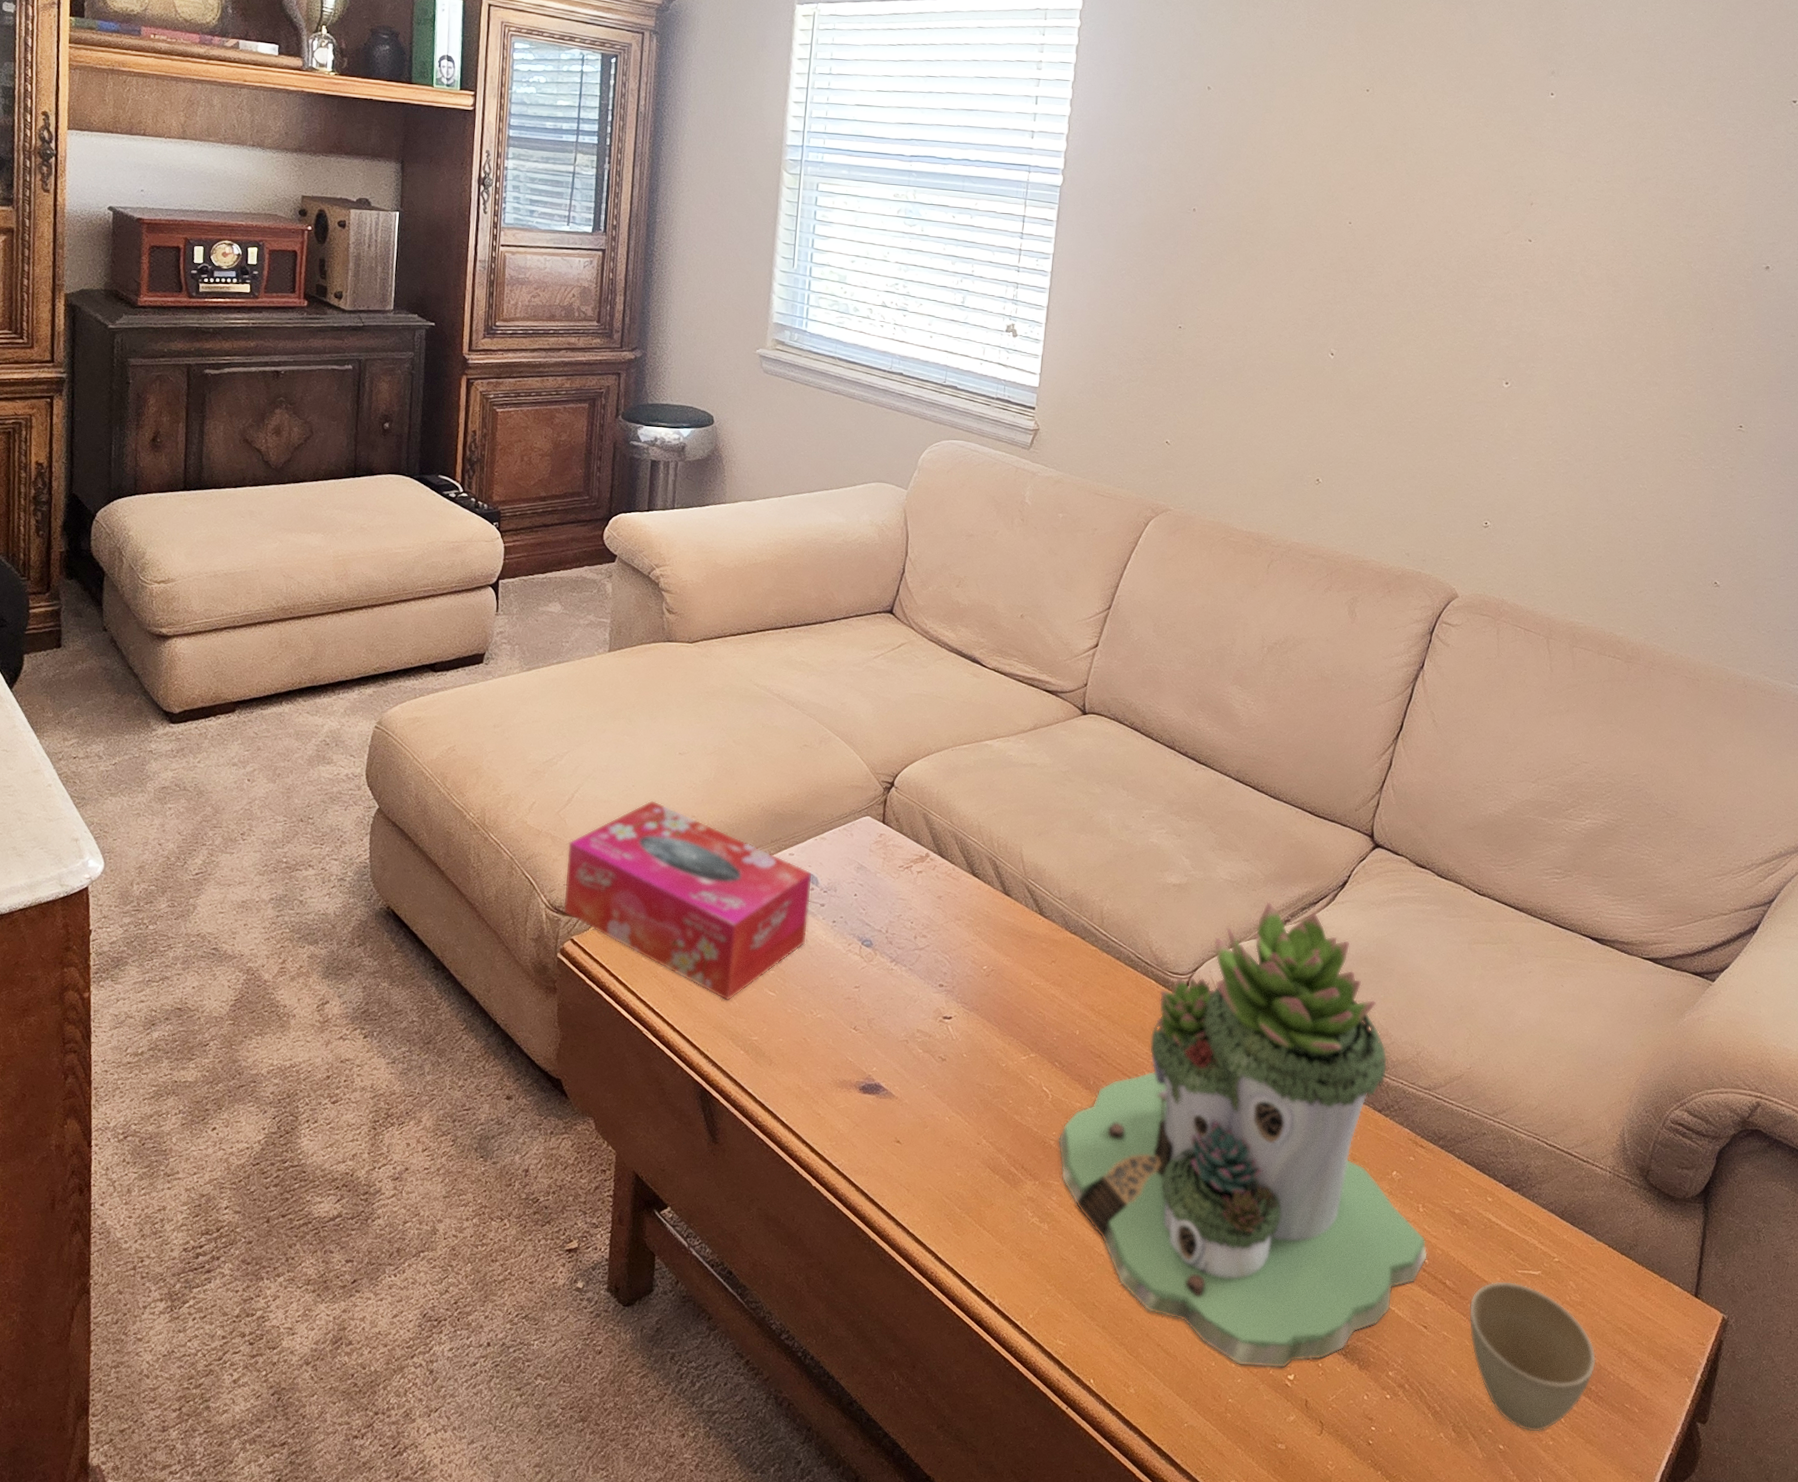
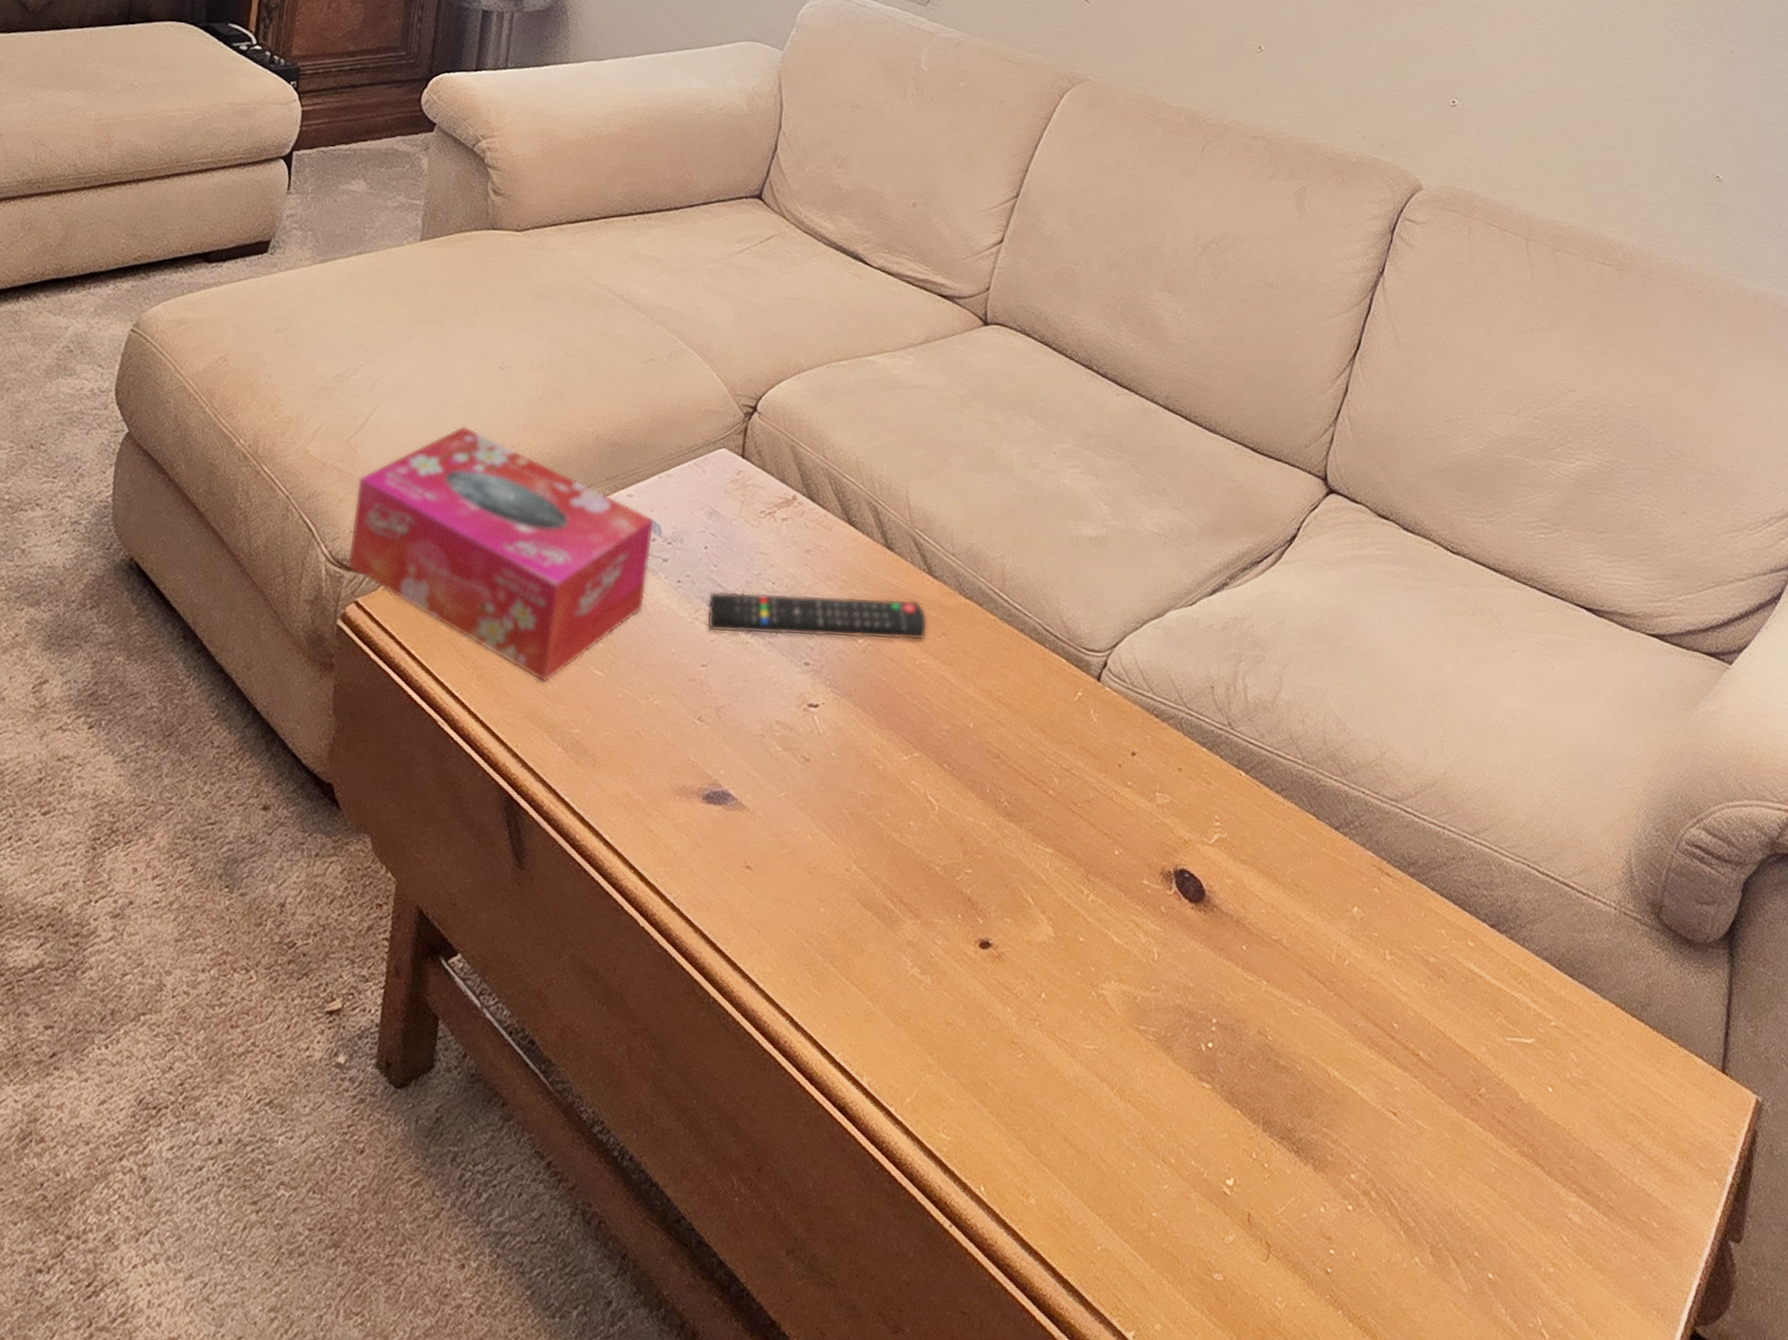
remote control: none [858,929,1041,967] -> present [706,591,929,641]
succulent planter: present [1057,901,1428,1369] -> none [945,560,1397,1171]
cup: present [1468,1280,1597,1433] -> none [1447,1051,1605,1256]

